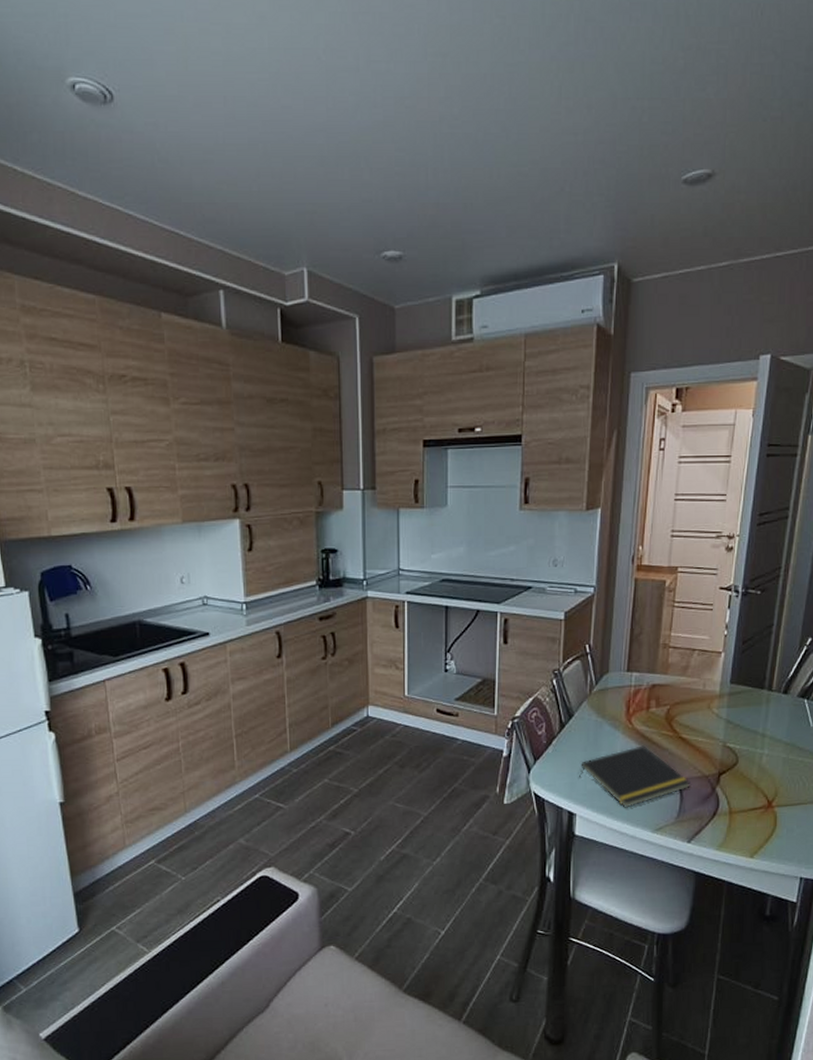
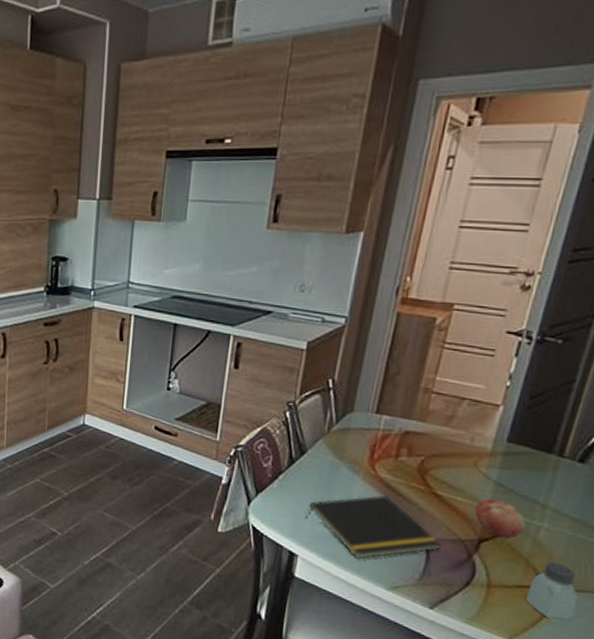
fruit: none [713,736,752,768] -> present [474,499,526,539]
saltshaker: none [759,783,796,832] -> present [526,562,578,619]

